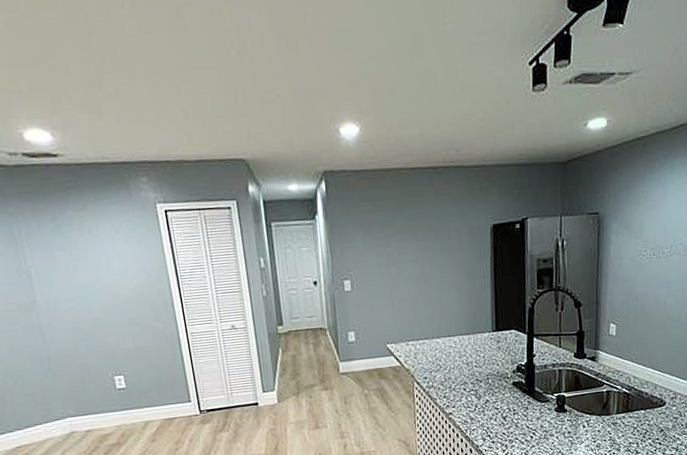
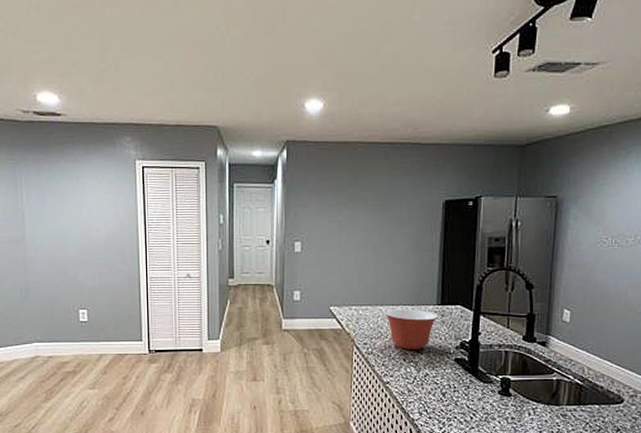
mixing bowl: none [442,338,495,379] -> present [385,309,439,349]

